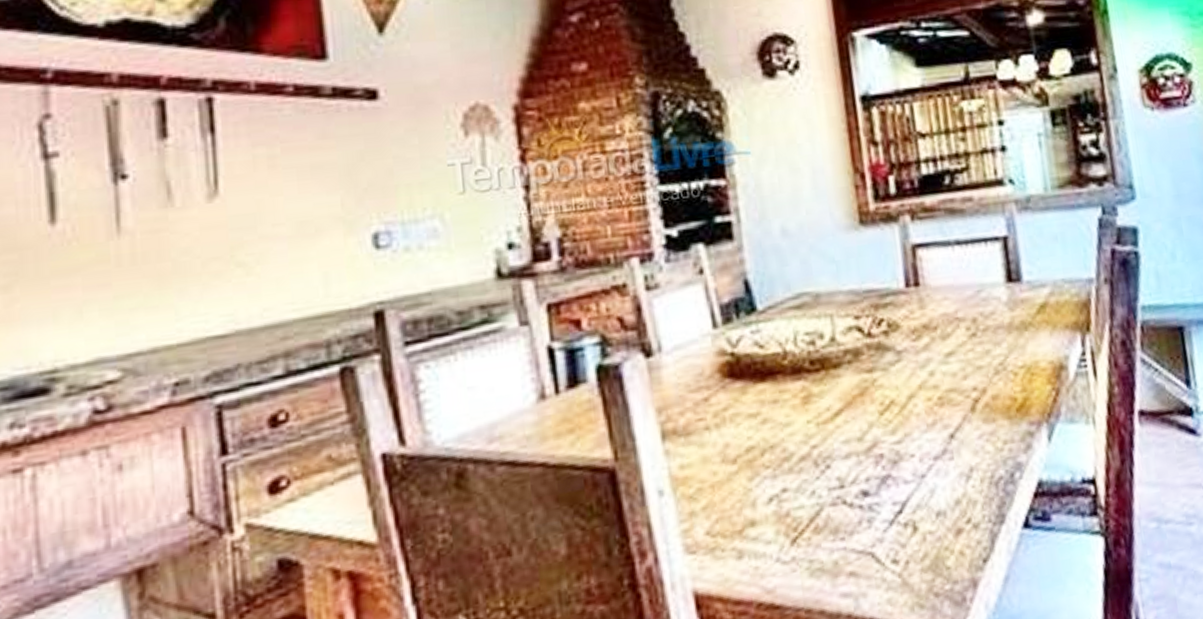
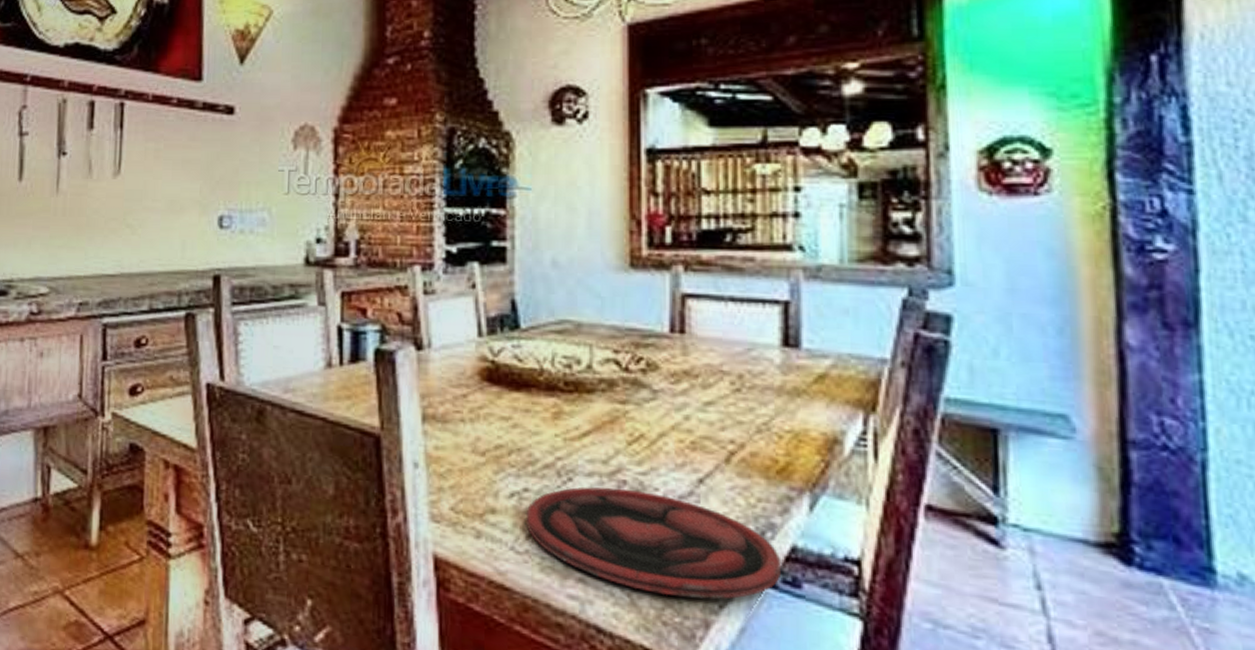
plate: none [787,460,1032,567] -> present [526,487,780,600]

